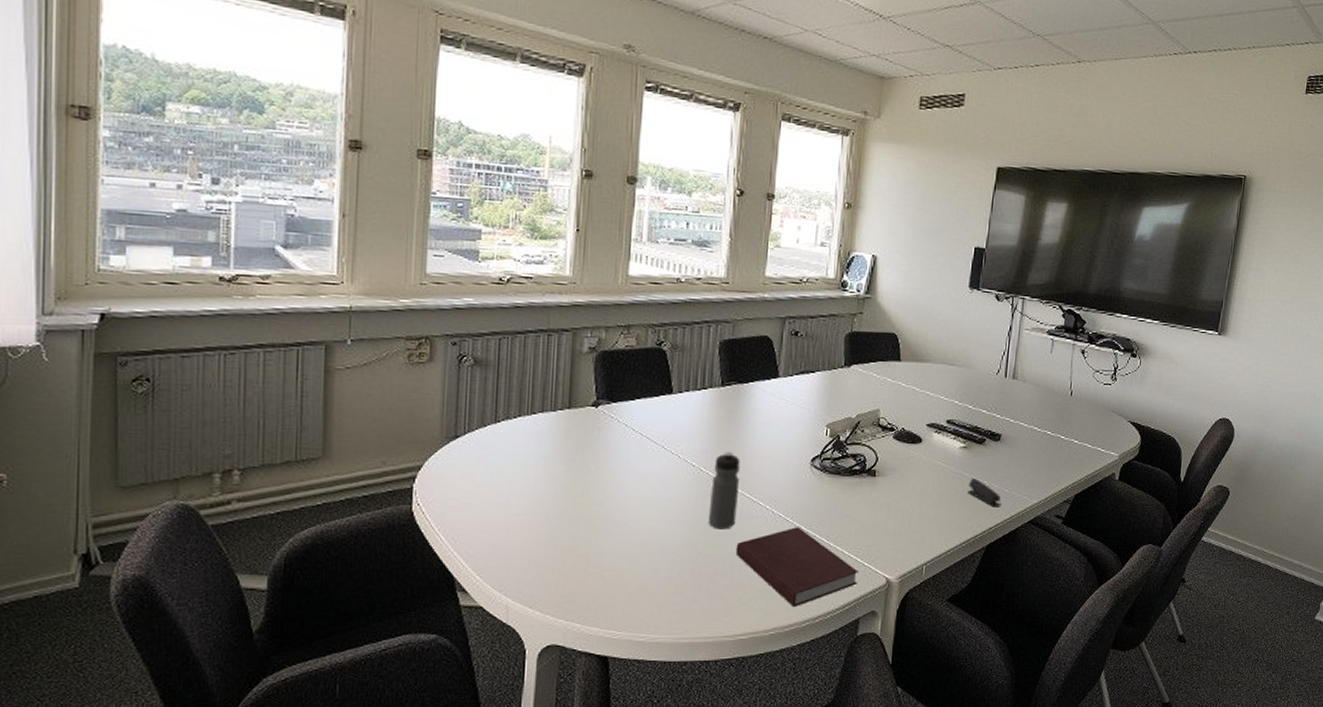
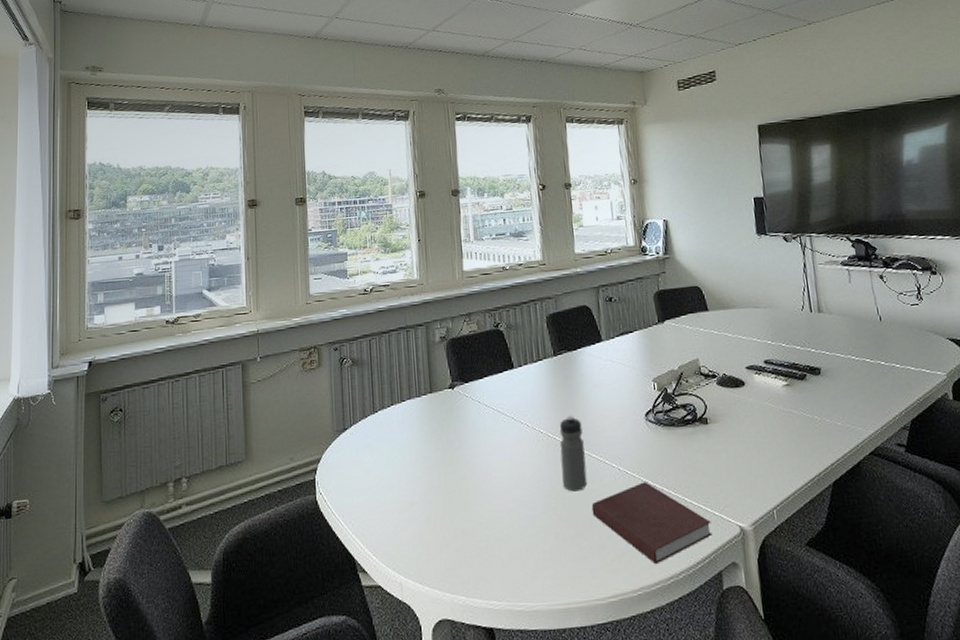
stapler: present [967,478,1001,507] -> none [799,415,838,442]

